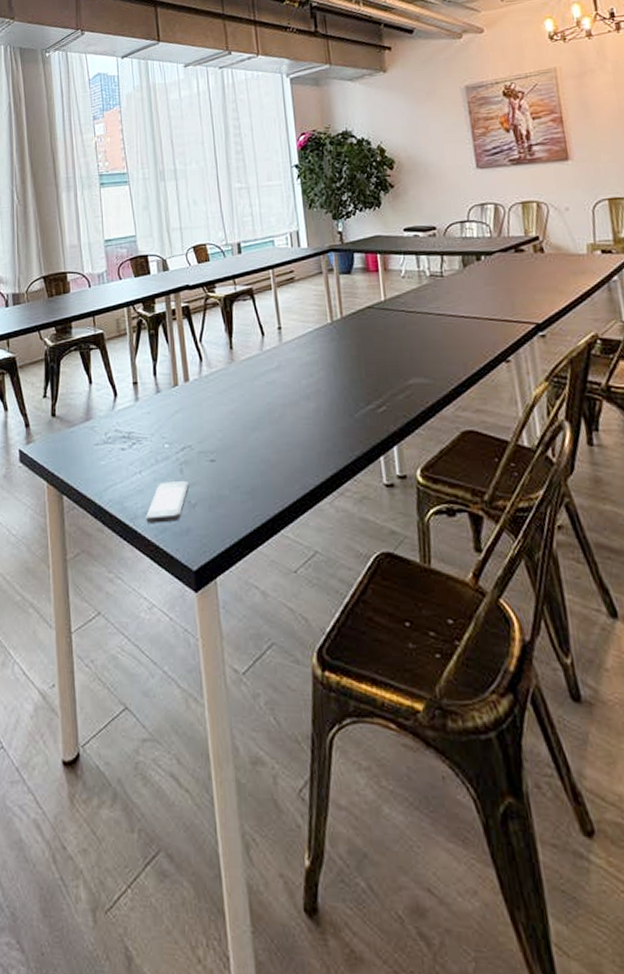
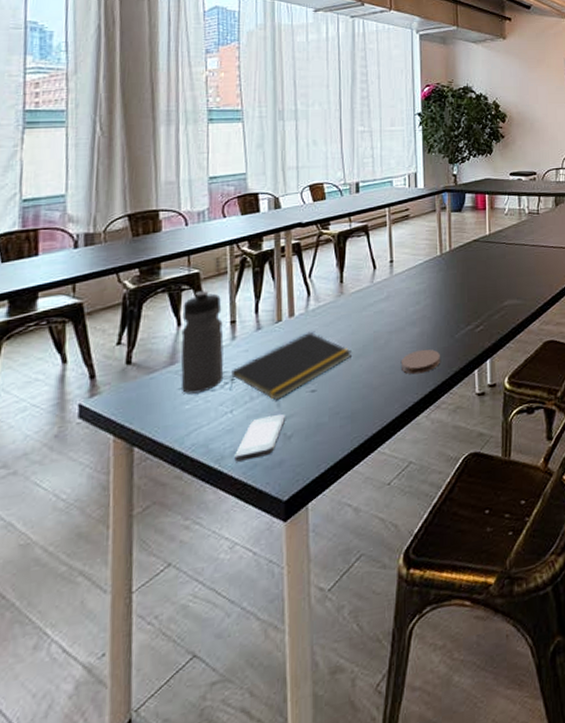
water bottle: none [92,350,131,451] -> present [180,290,224,394]
notepad: none [137,398,247,467] -> present [229,331,351,401]
coaster: none [297,427,340,454] -> present [400,349,440,375]

